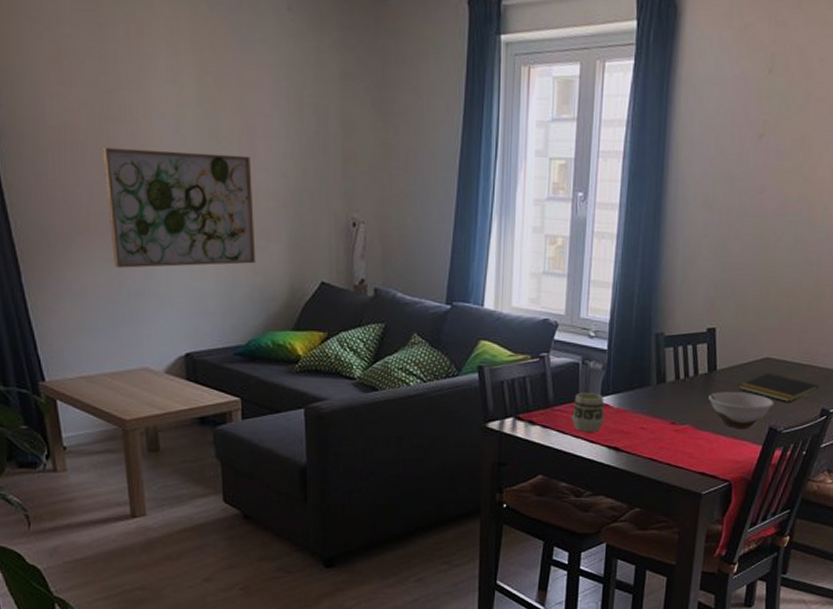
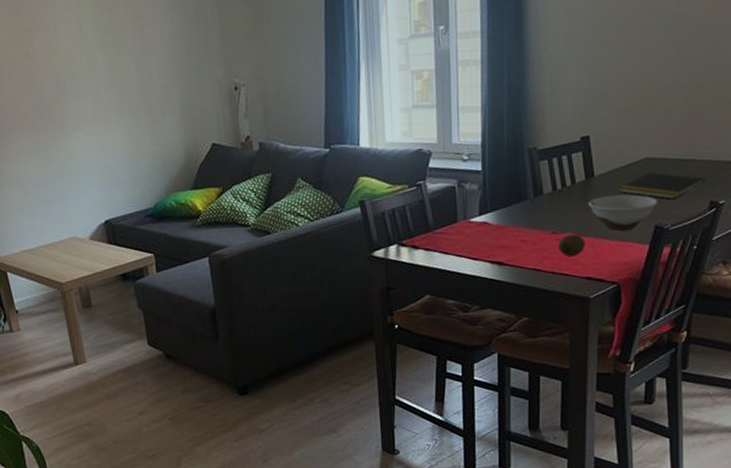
wall art: present [103,147,256,268] -> none [22,42,155,155]
cup: present [572,393,605,432] -> none [453,212,485,251]
fruit: none [676,427,702,449] -> present [558,234,586,256]

